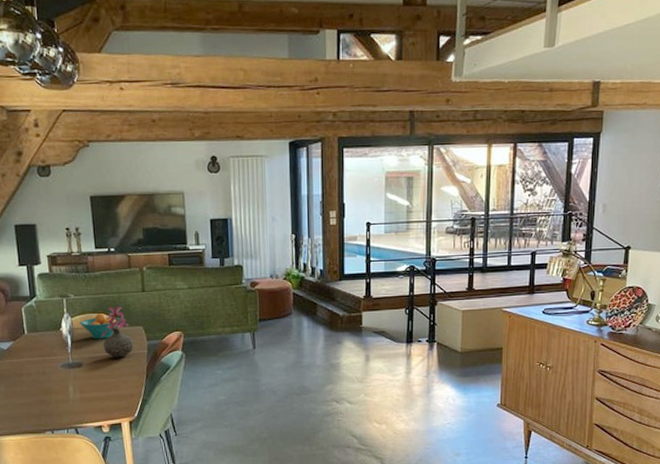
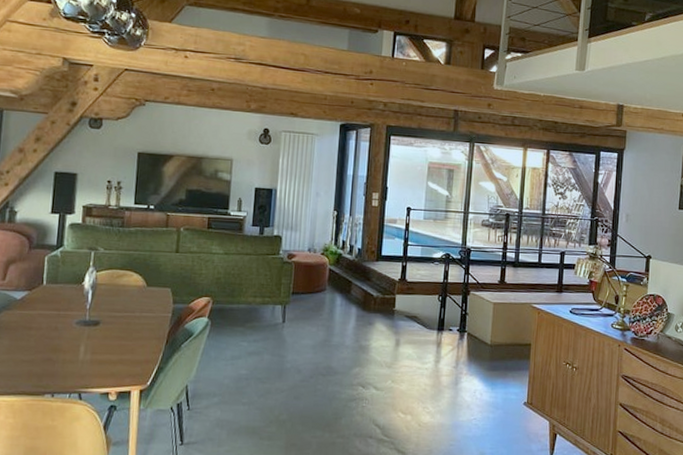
fruit bowl: present [80,313,122,339] -> none [105,270,150,298]
vase: present [101,307,133,359] -> none [124,265,158,321]

